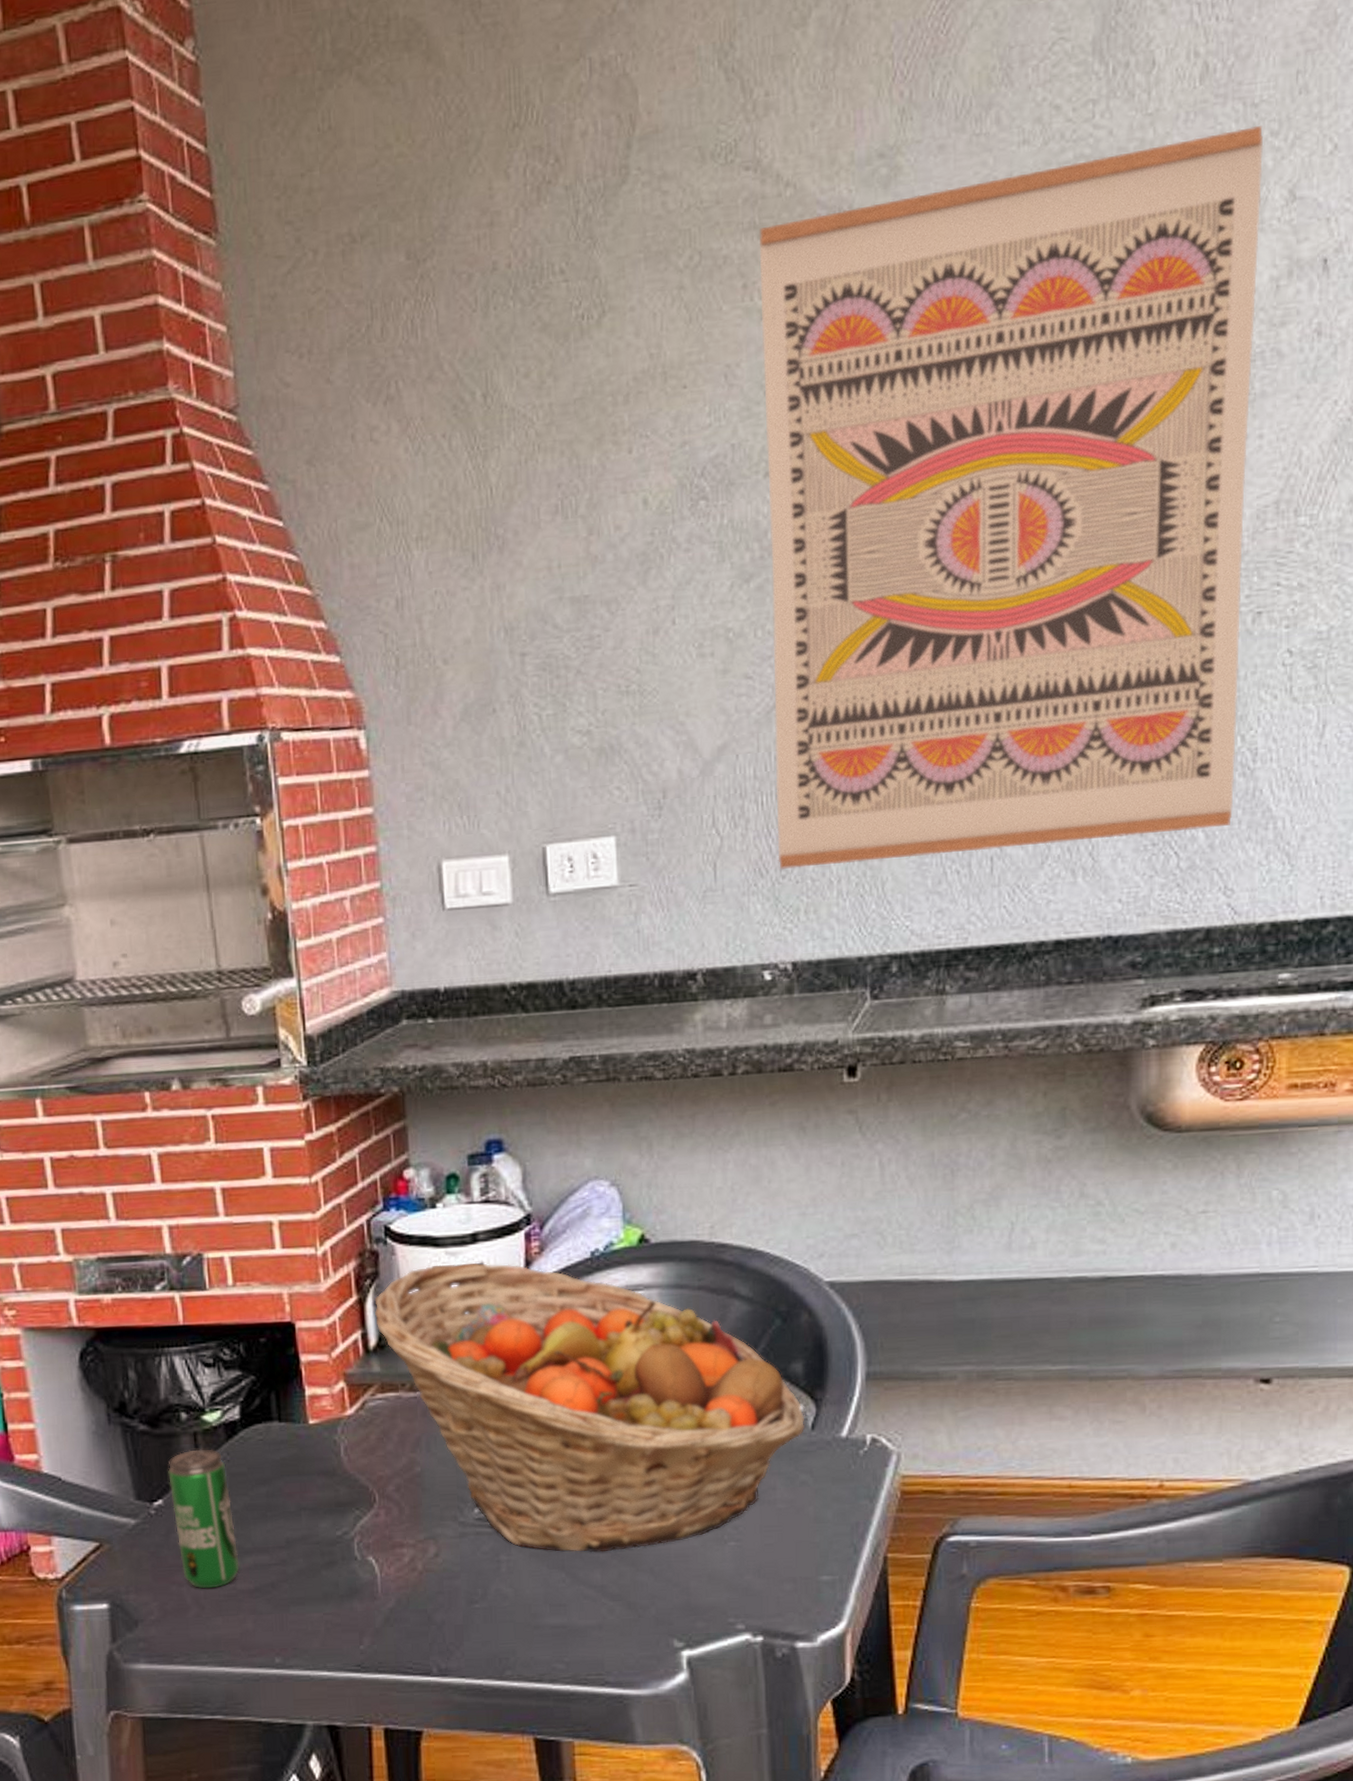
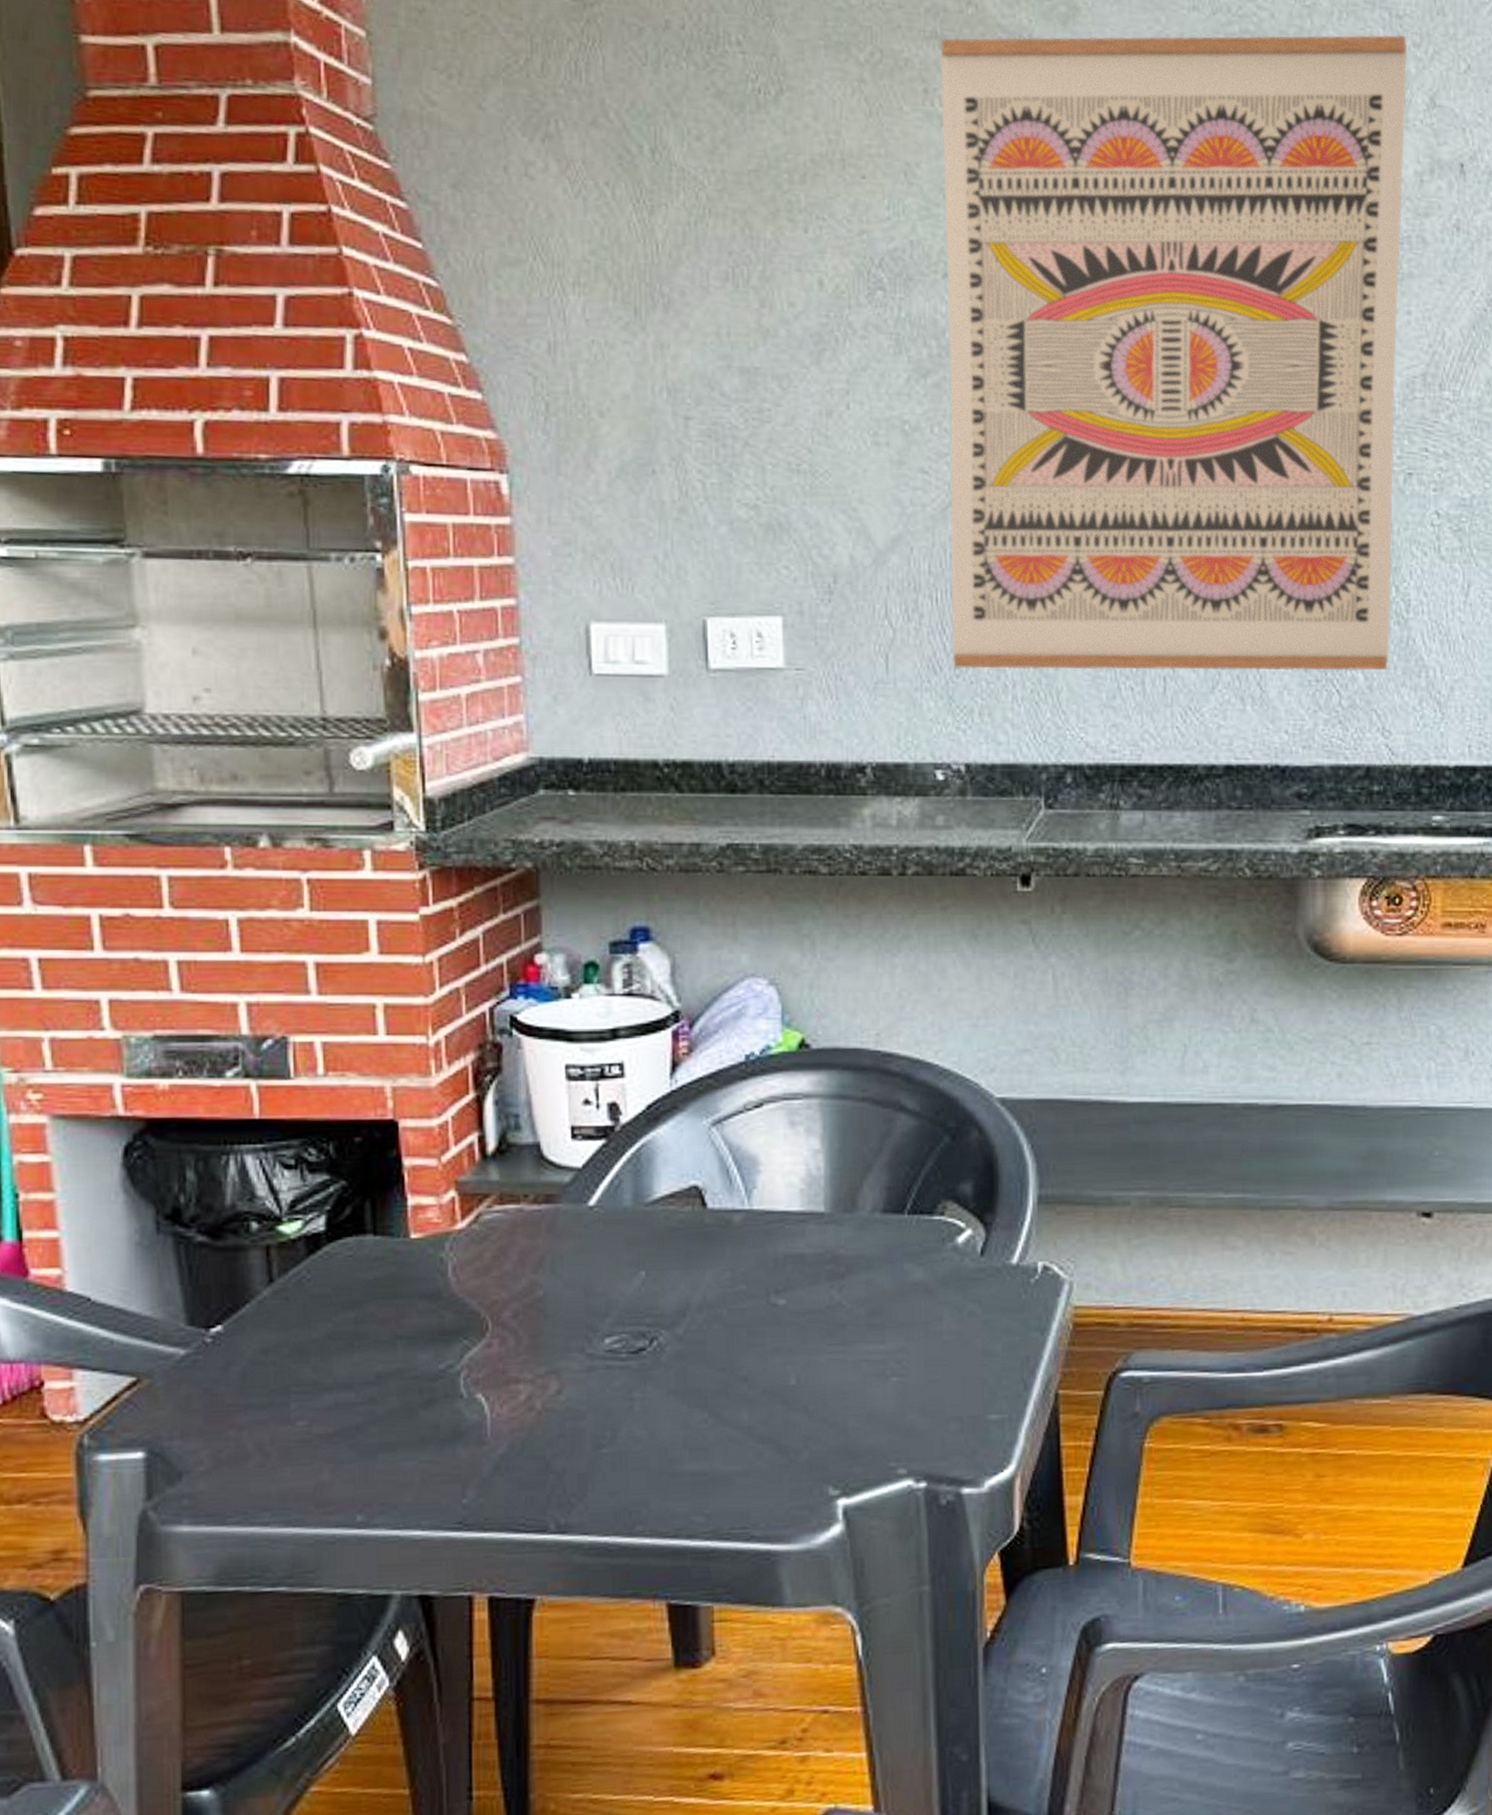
beverage can: present [168,1449,240,1589] -> none [231,1265,317,1433]
fruit basket: present [373,1263,806,1553] -> none [494,1061,974,1389]

